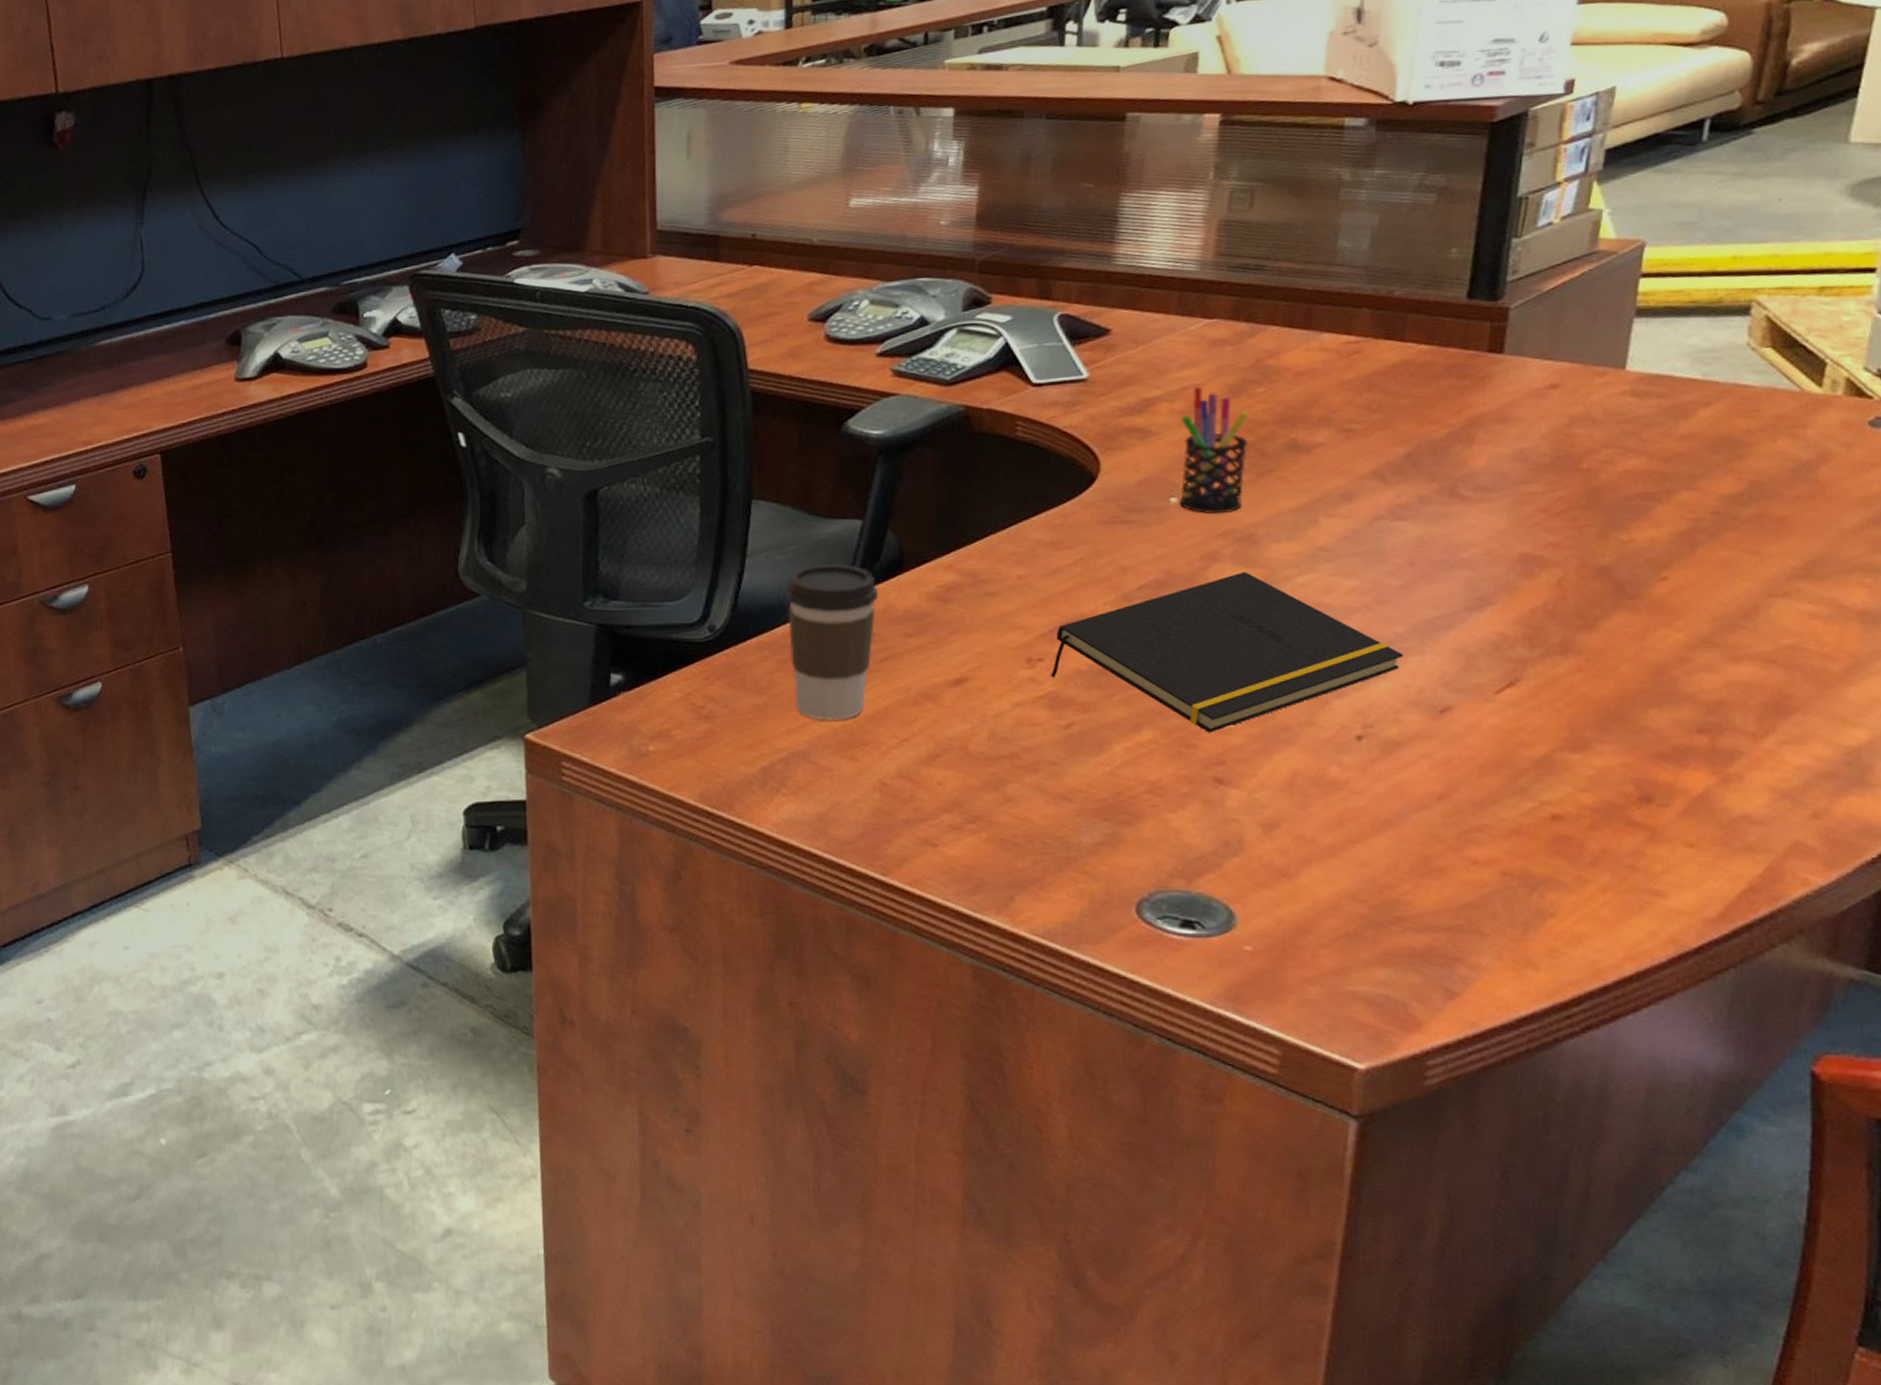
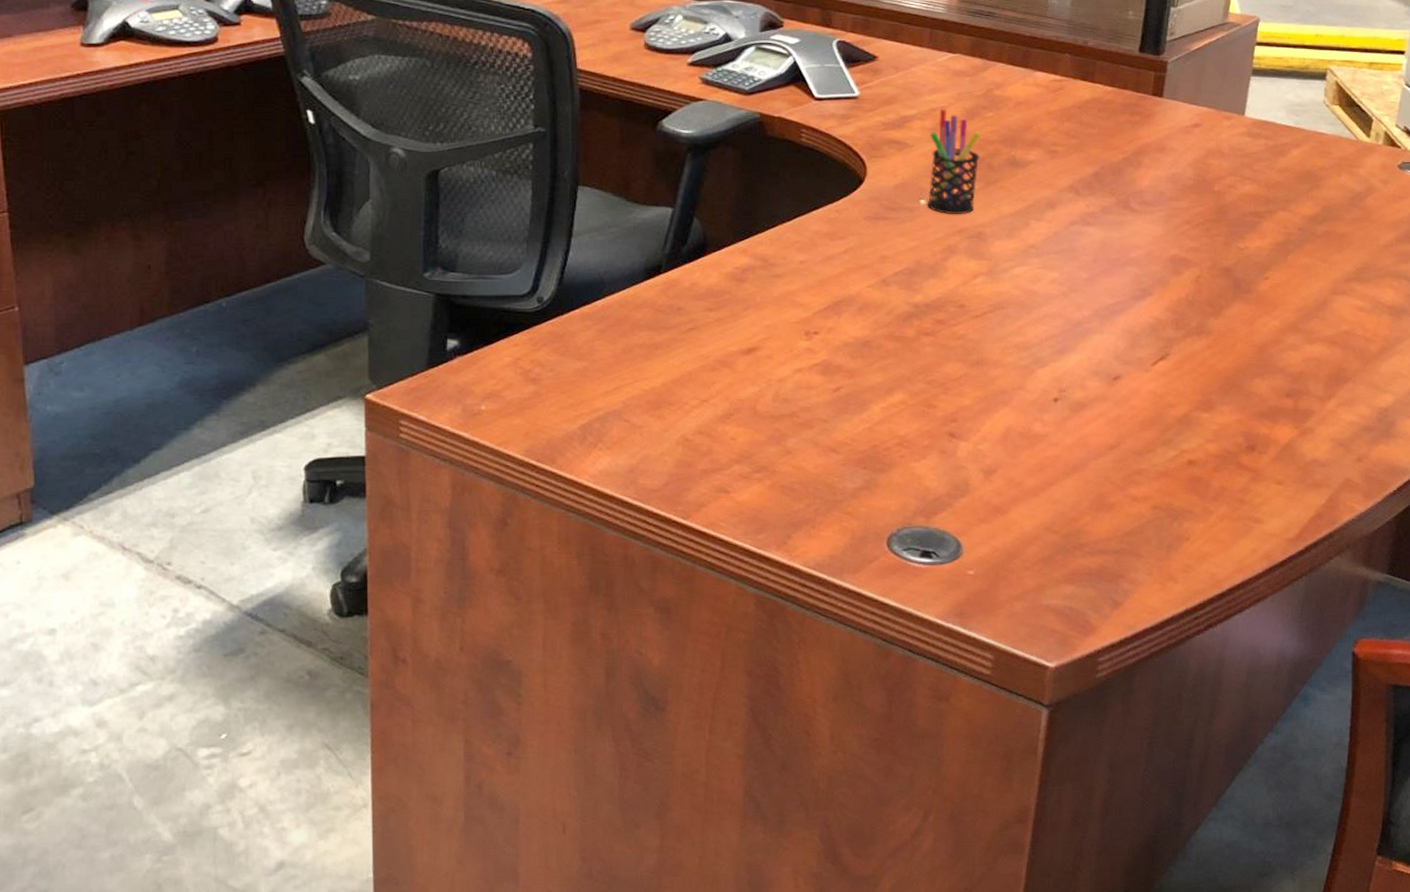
coffee cup: present [784,563,878,721] -> none [605,245,684,384]
notepad: present [1050,571,1404,733] -> none [824,263,1089,396]

